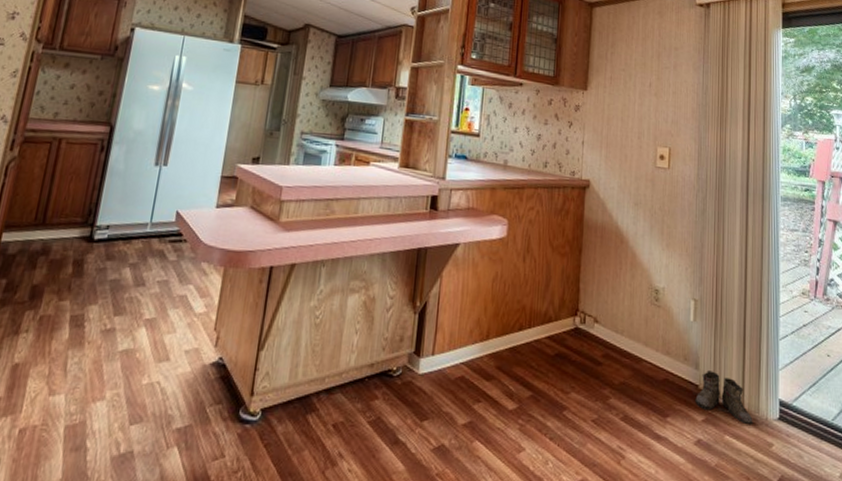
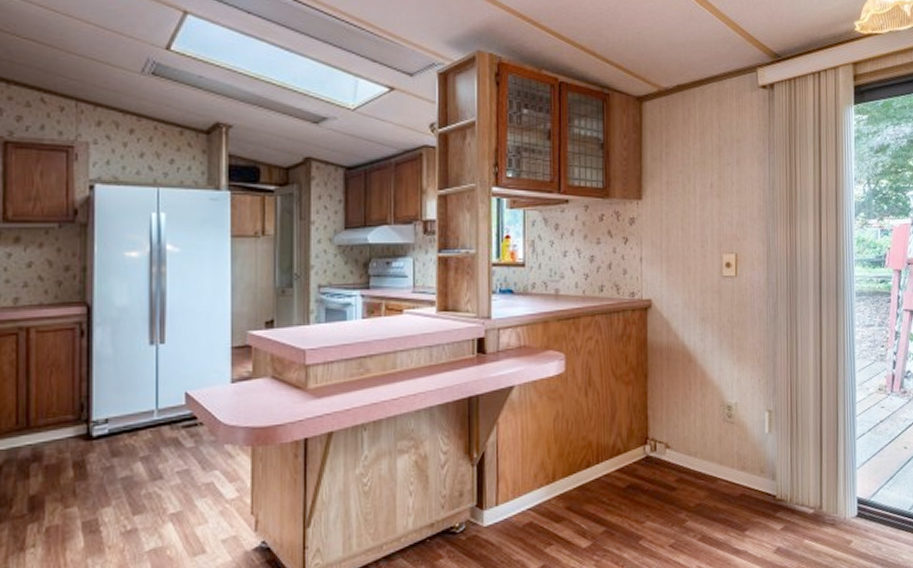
boots: present [695,370,753,425] -> none [773,479,832,527]

